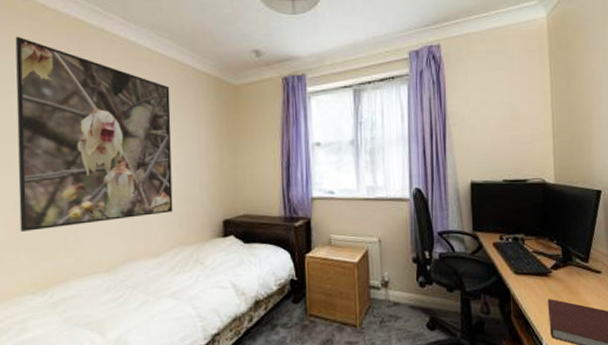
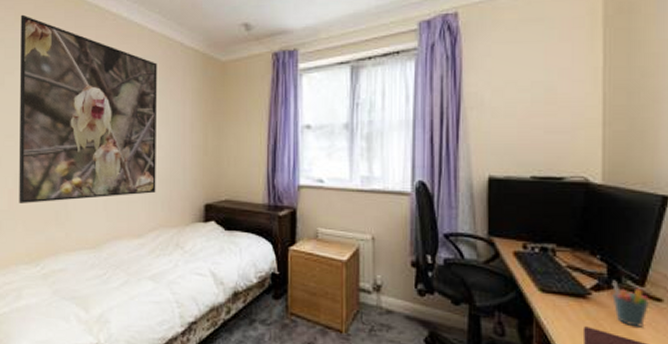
pen holder: none [566,259,592,295] -> present [612,280,649,327]

